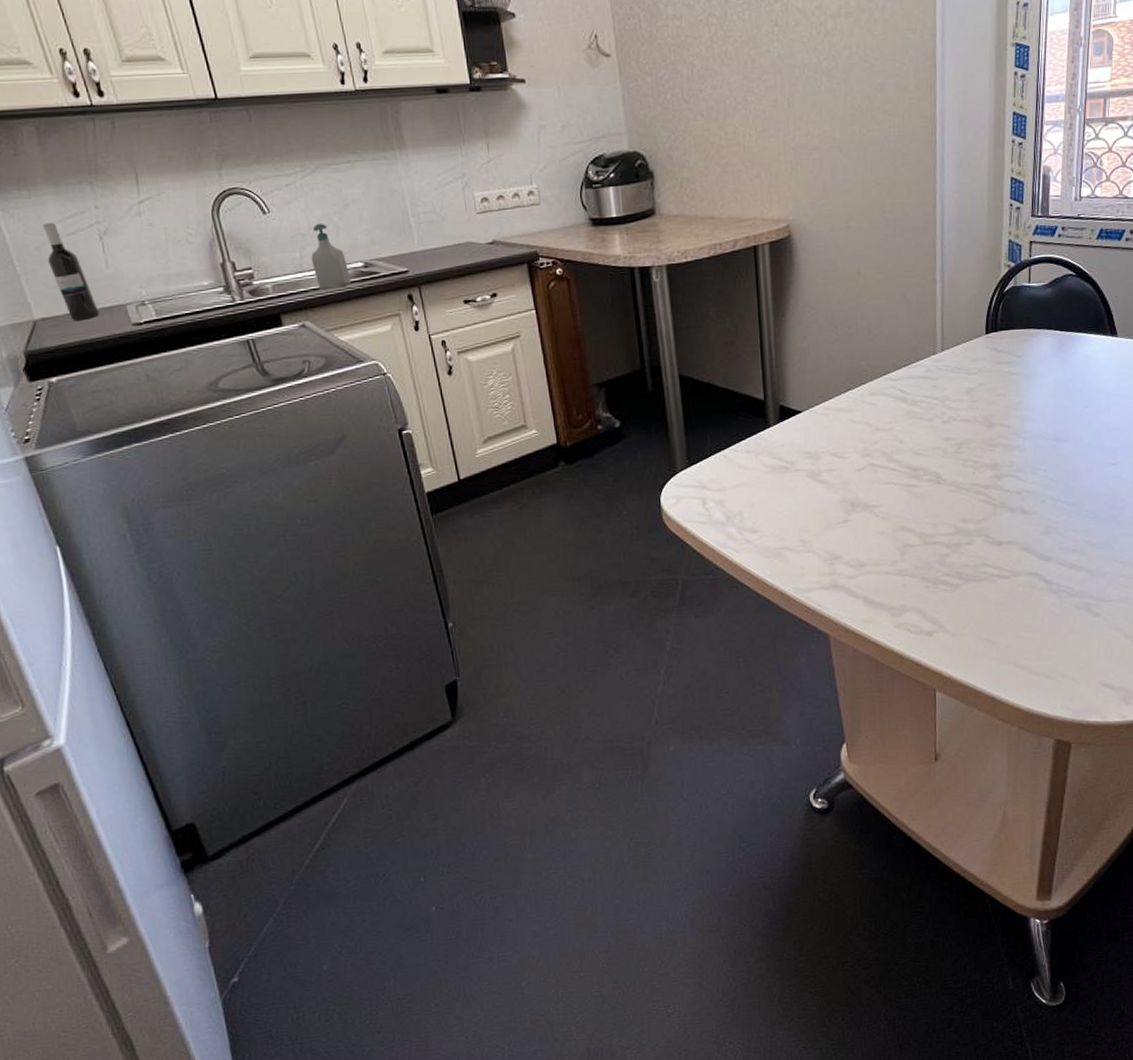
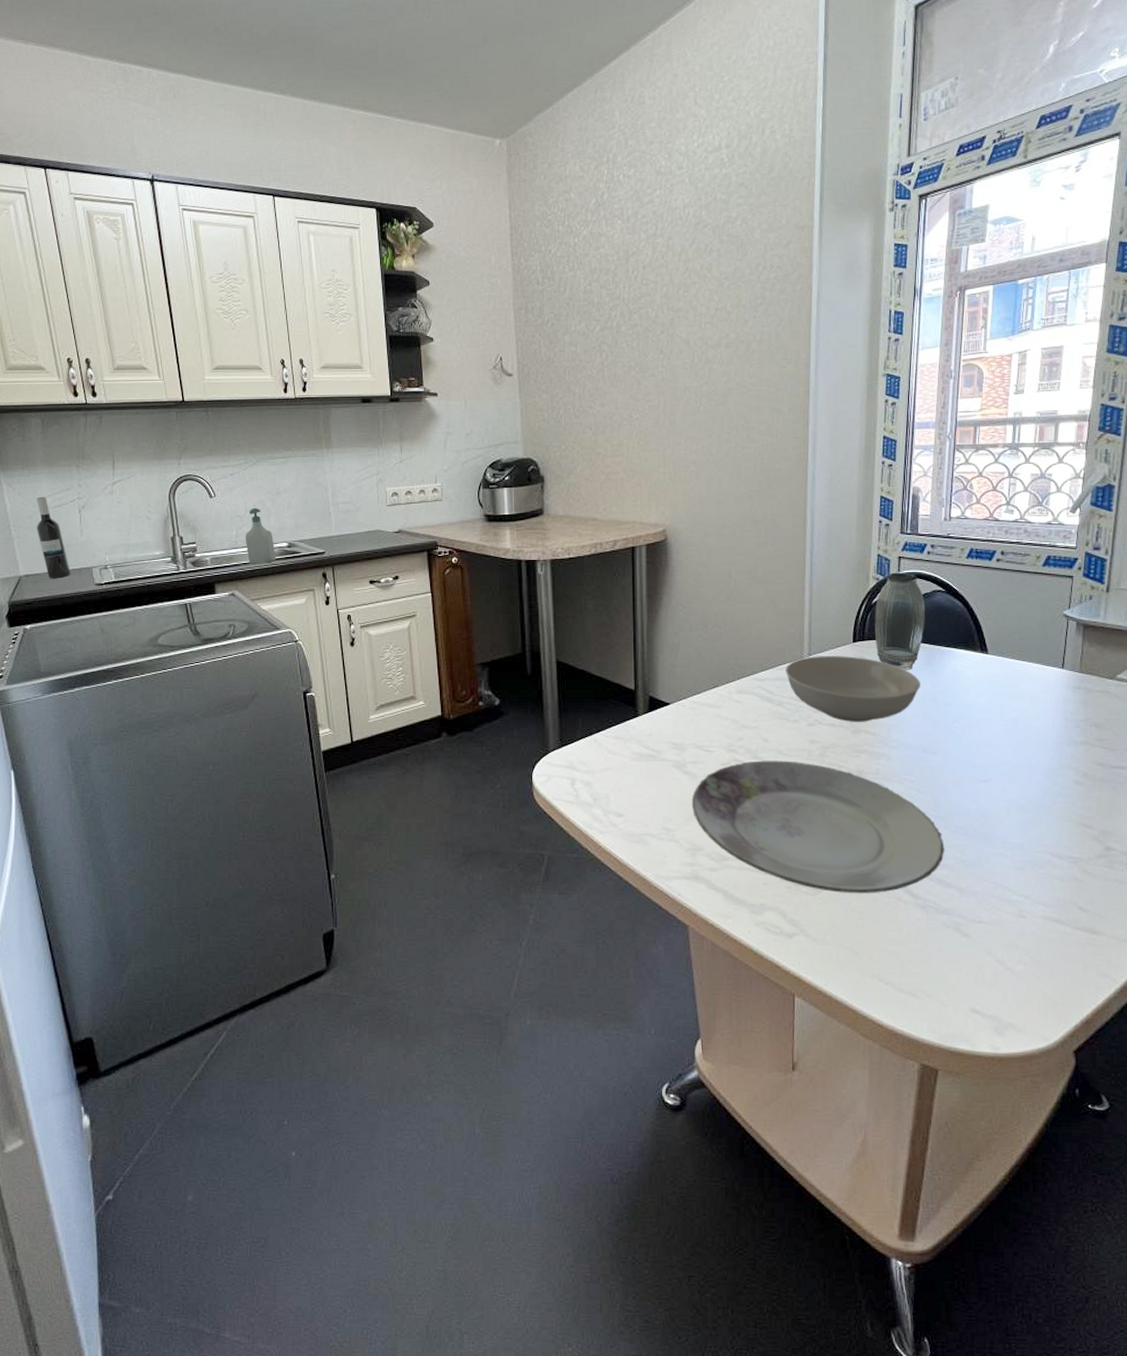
plate: none [827,460,1077,587] -> present [691,760,945,894]
bowl: none [919,348,1052,416] -> present [786,656,920,722]
vase: none [1006,257,1057,359] -> present [874,572,925,670]

